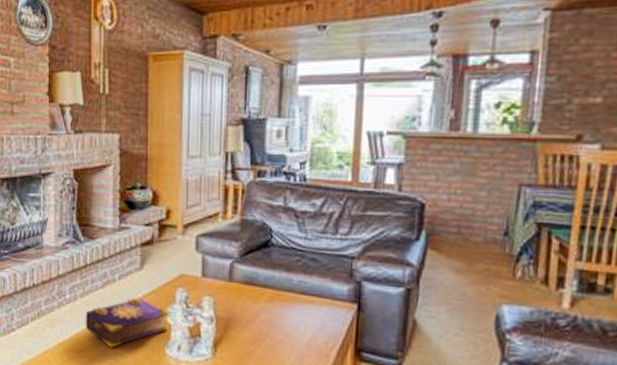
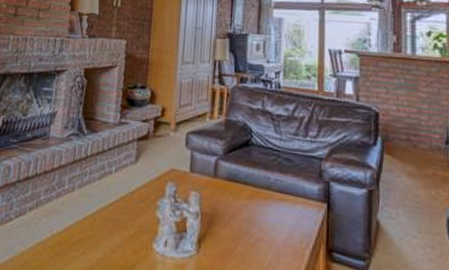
book: present [85,297,169,348] -> none [79,190,159,242]

